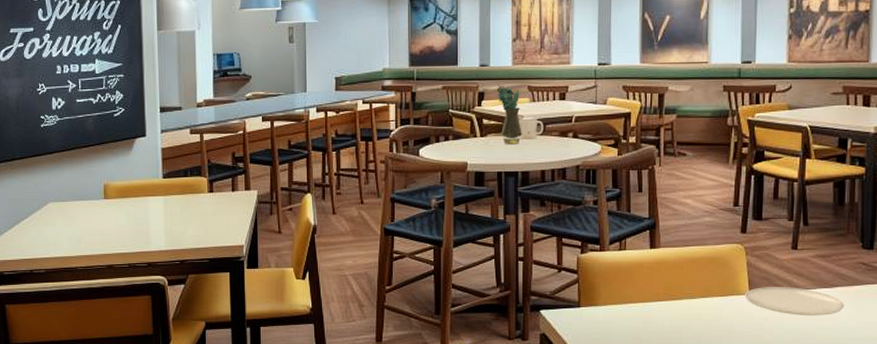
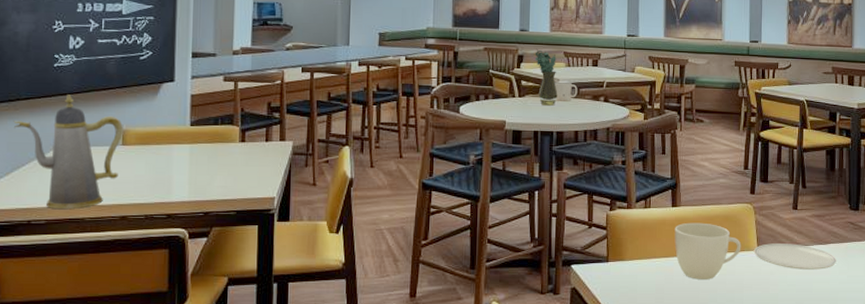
coffee pot: none [11,153,105,259] -> present [13,94,124,209]
cup: none [653,265,730,326] -> present [674,222,742,279]

